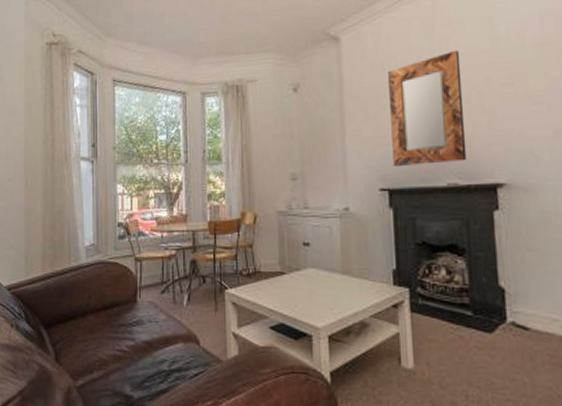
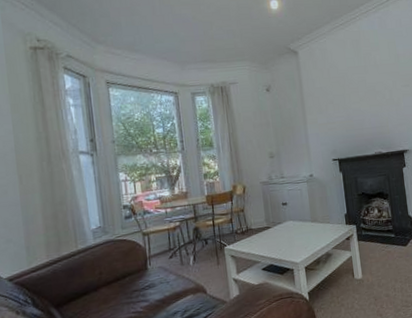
home mirror: present [388,49,467,166] -> none [333,62,386,143]

